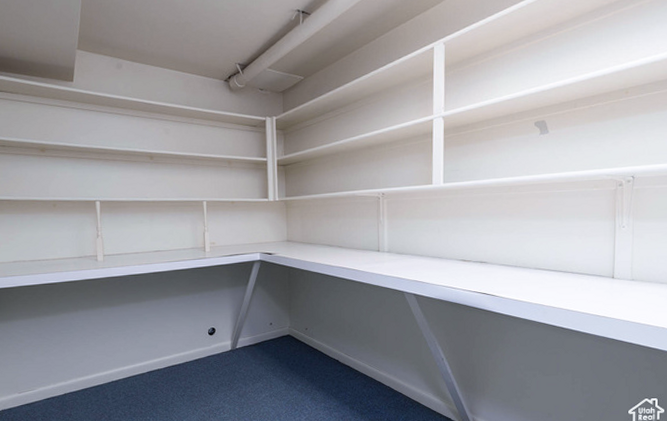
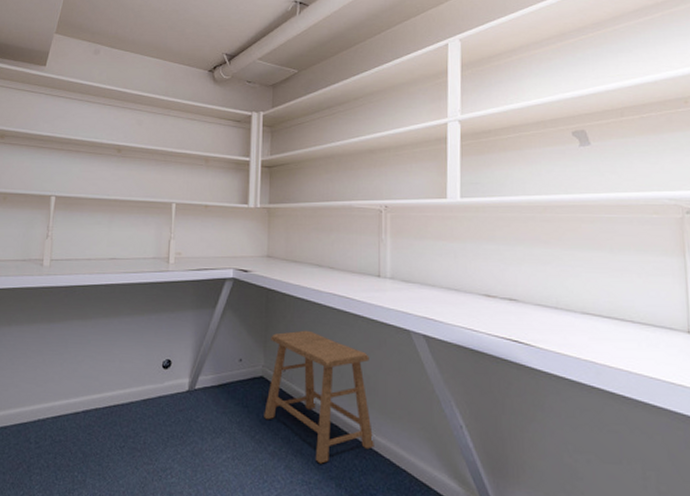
stool: none [292,297,378,394] -> present [264,330,374,464]

